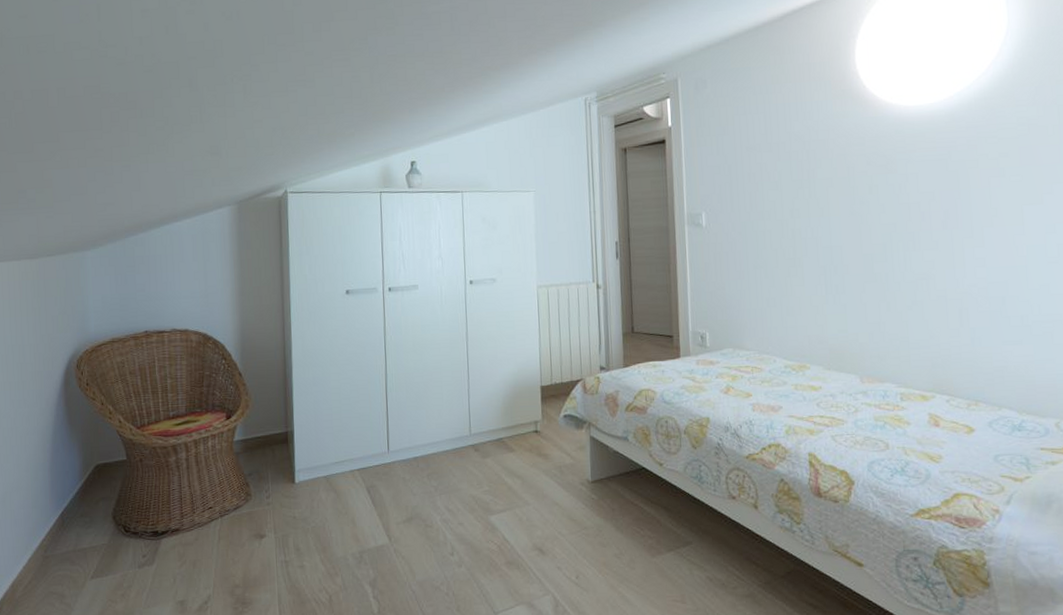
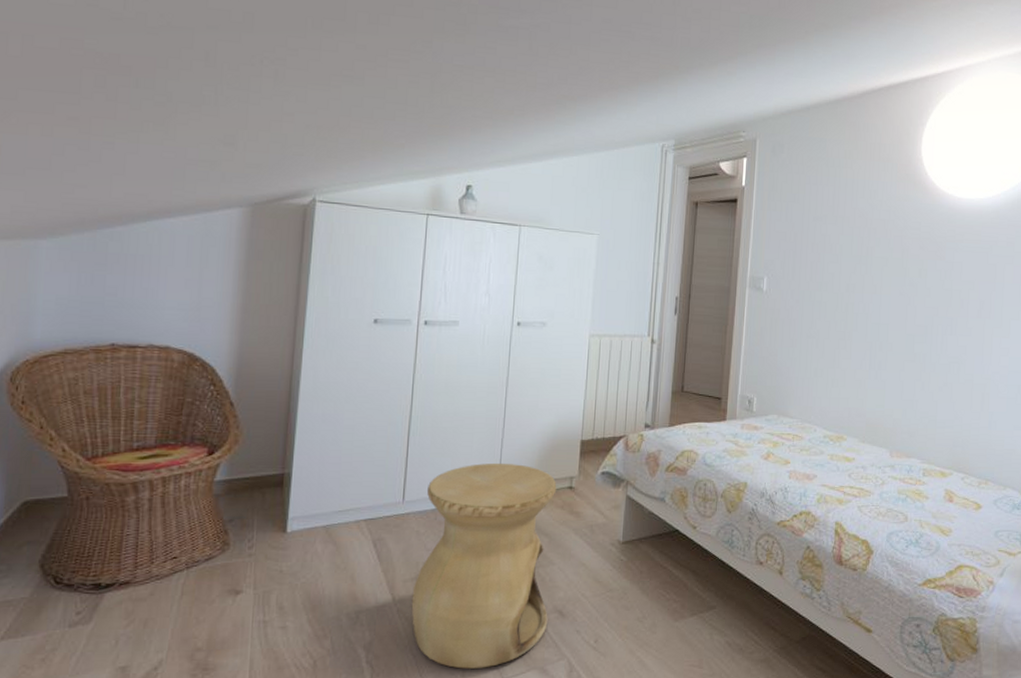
side table: none [405,411,530,604] -> present [411,462,557,669]

